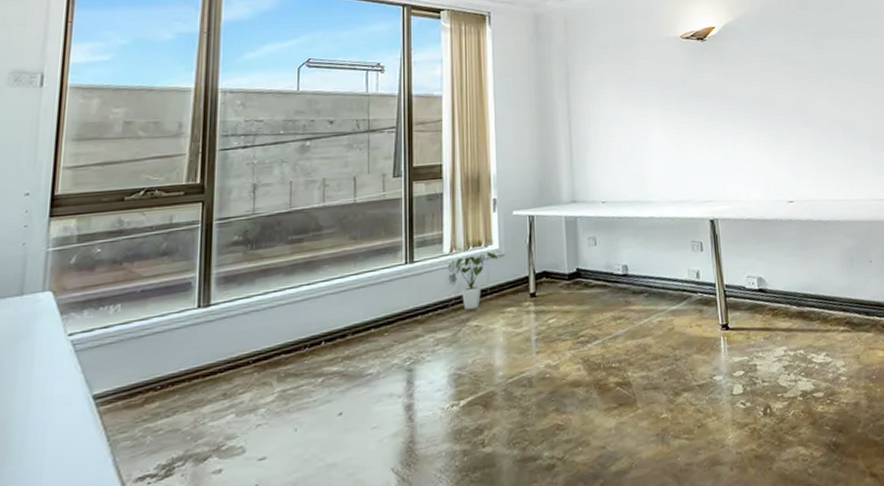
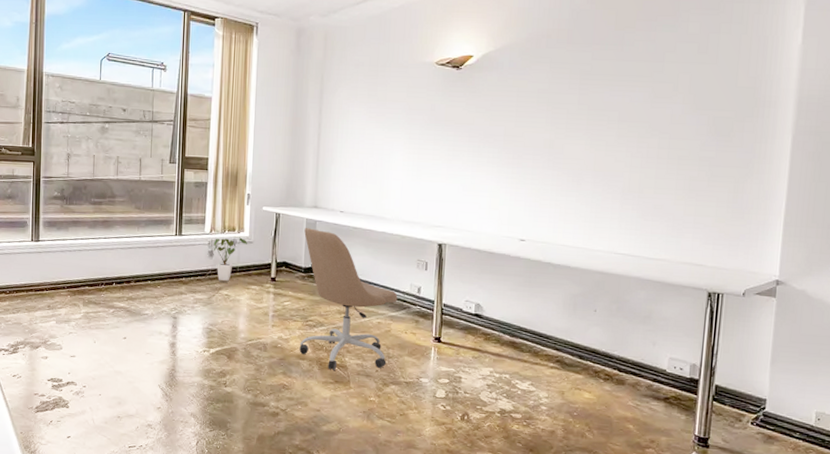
office chair: none [564,226,677,392] -> present [299,227,398,370]

